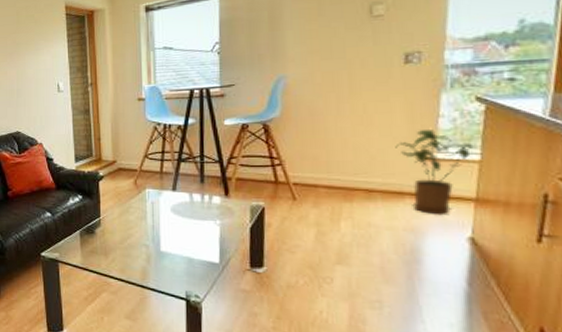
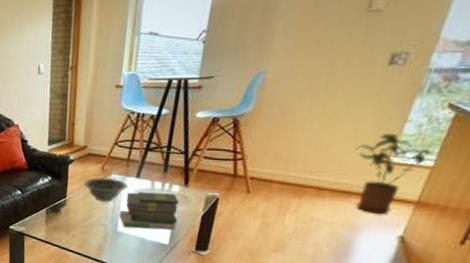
decorative bowl: none [117,193,165,220] -> present [83,178,128,203]
books: none [160,206,225,247] -> present [119,191,179,230]

